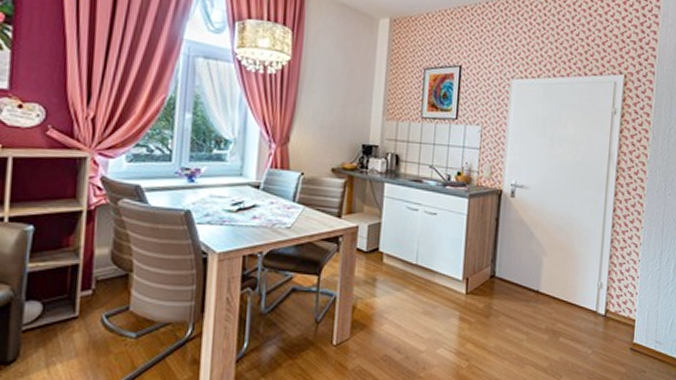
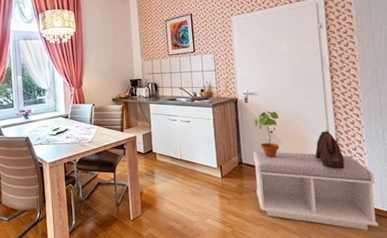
bench: none [506,262,643,370] -> present [253,151,379,230]
potted plant: none [519,212,549,273] -> present [255,111,280,158]
handbag: none [582,243,615,293] -> present [315,130,345,169]

